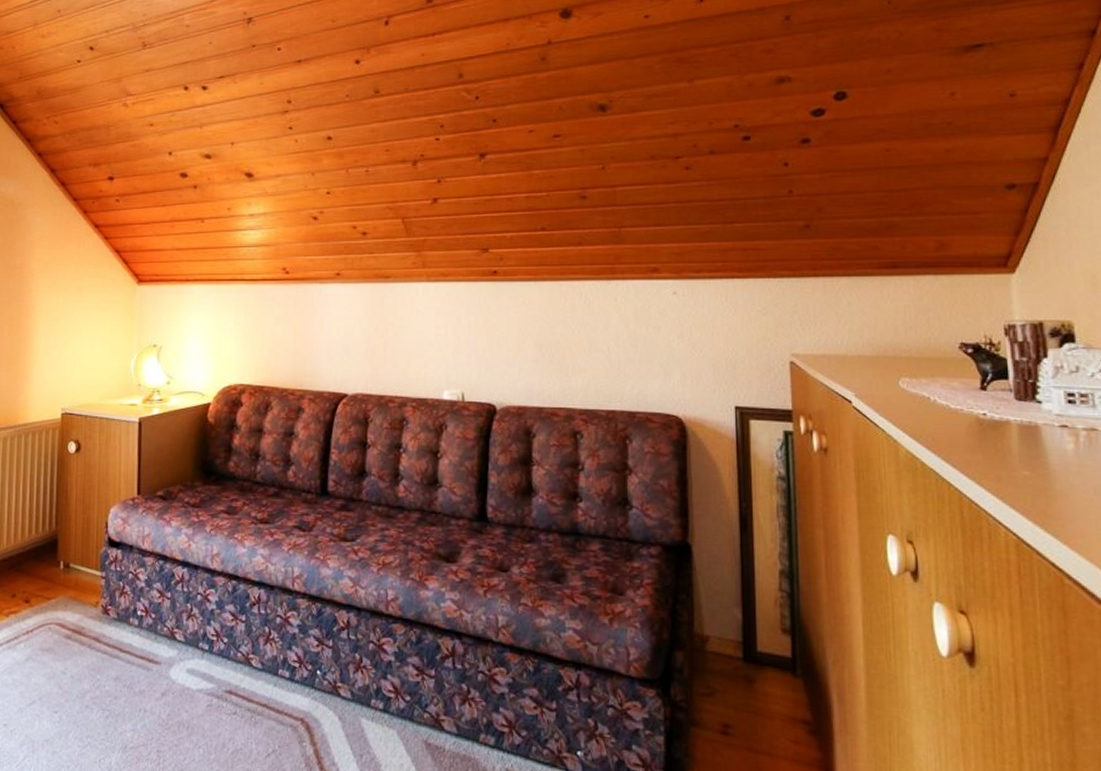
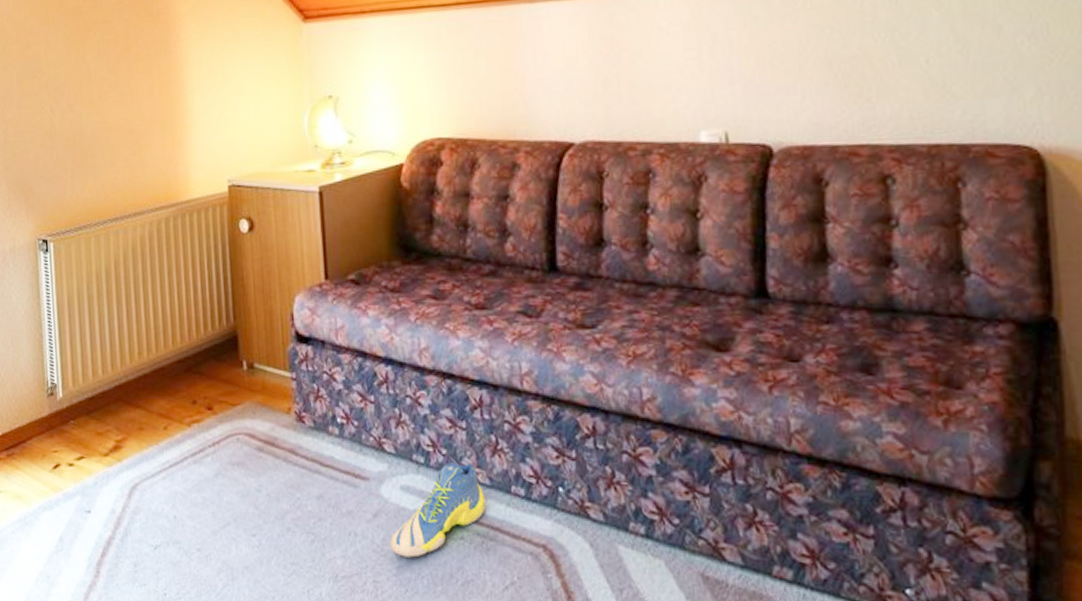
sneaker: none [173,650,257,730] -> present [389,463,486,558]

